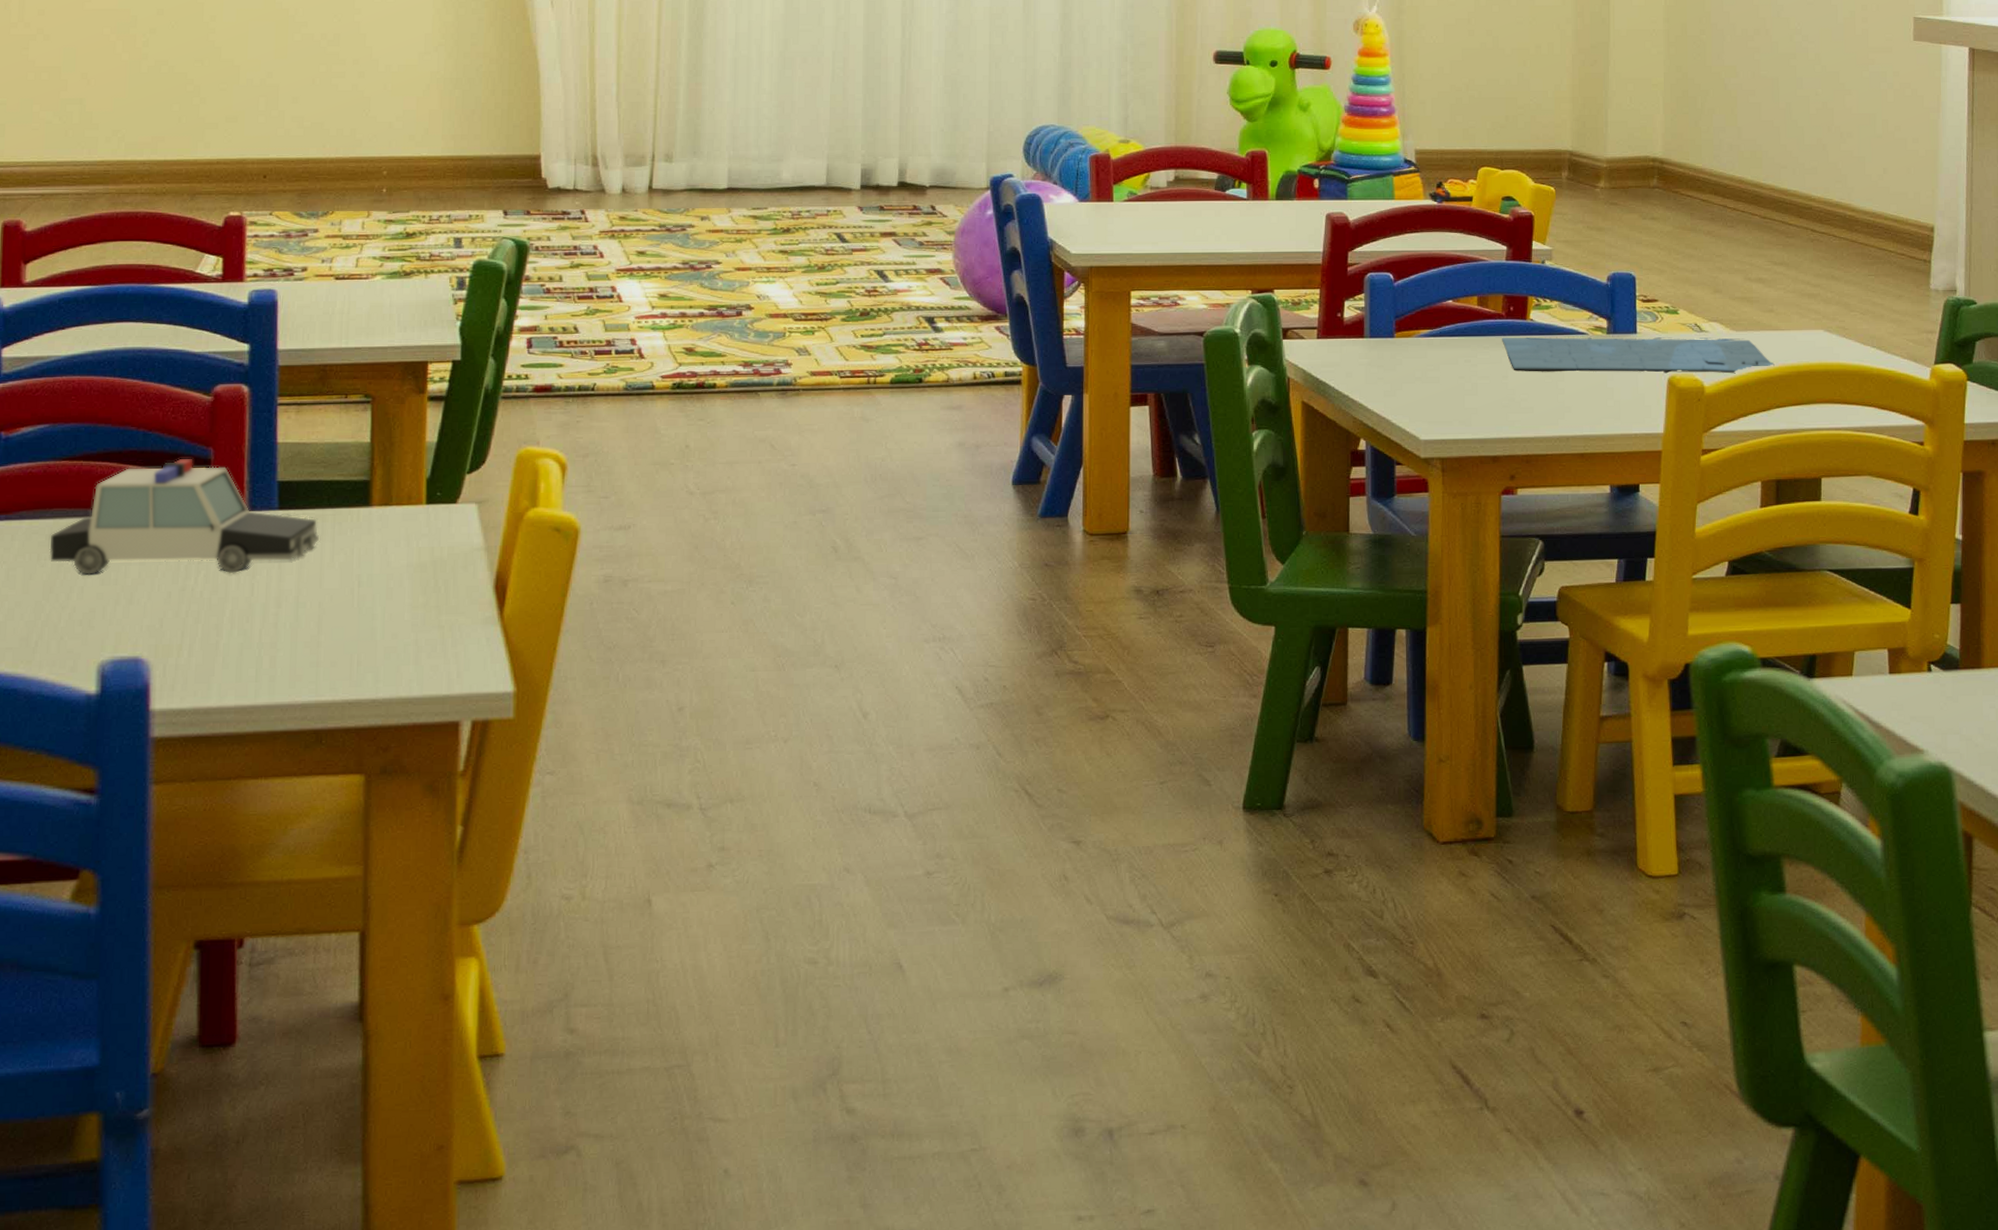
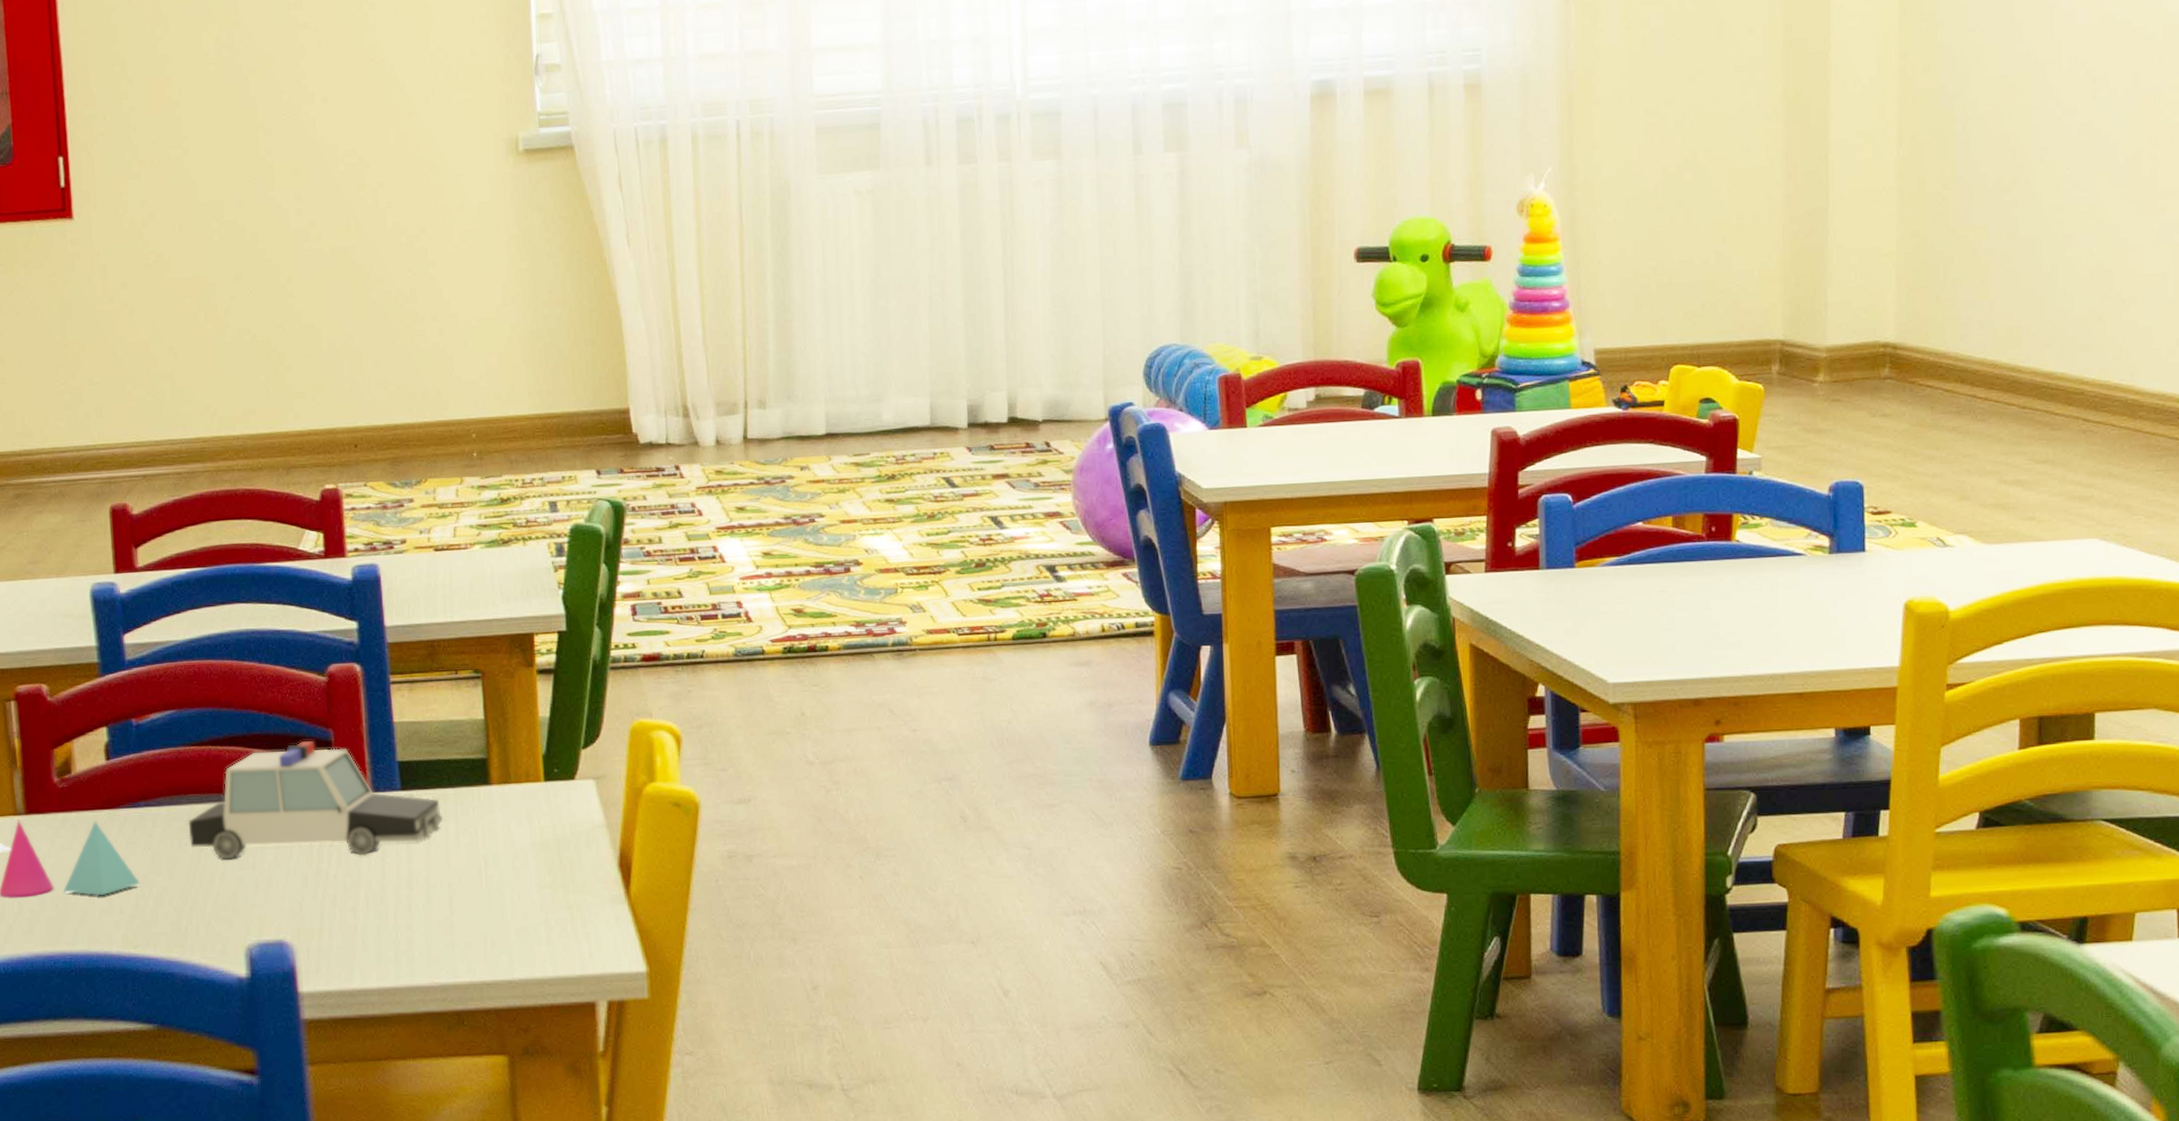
puzzle: present [1502,337,1775,374] -> none [1702,553,2036,601]

